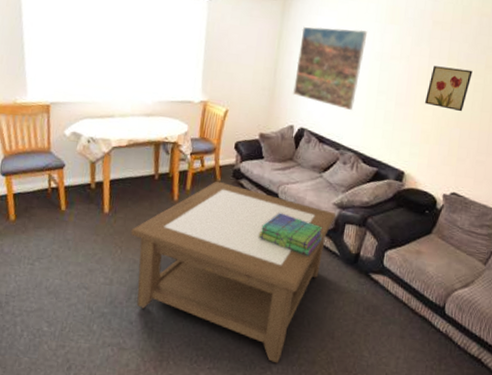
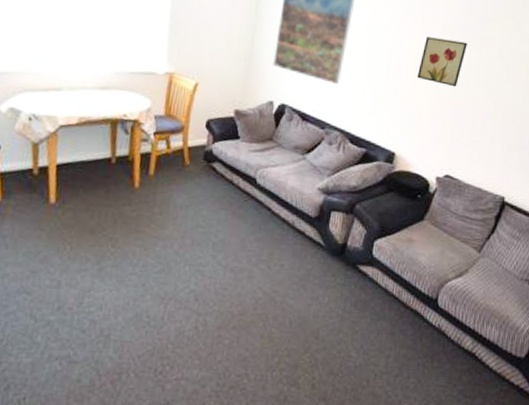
coffee table: present [130,181,336,364] -> none [82,164,320,370]
stack of books: present [258,212,323,257] -> none [233,200,307,249]

